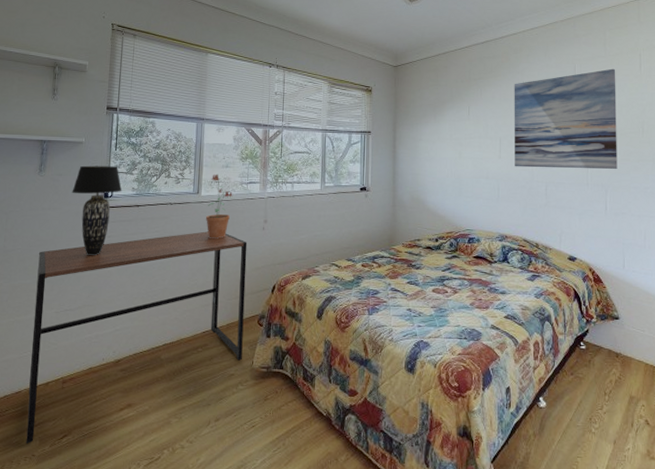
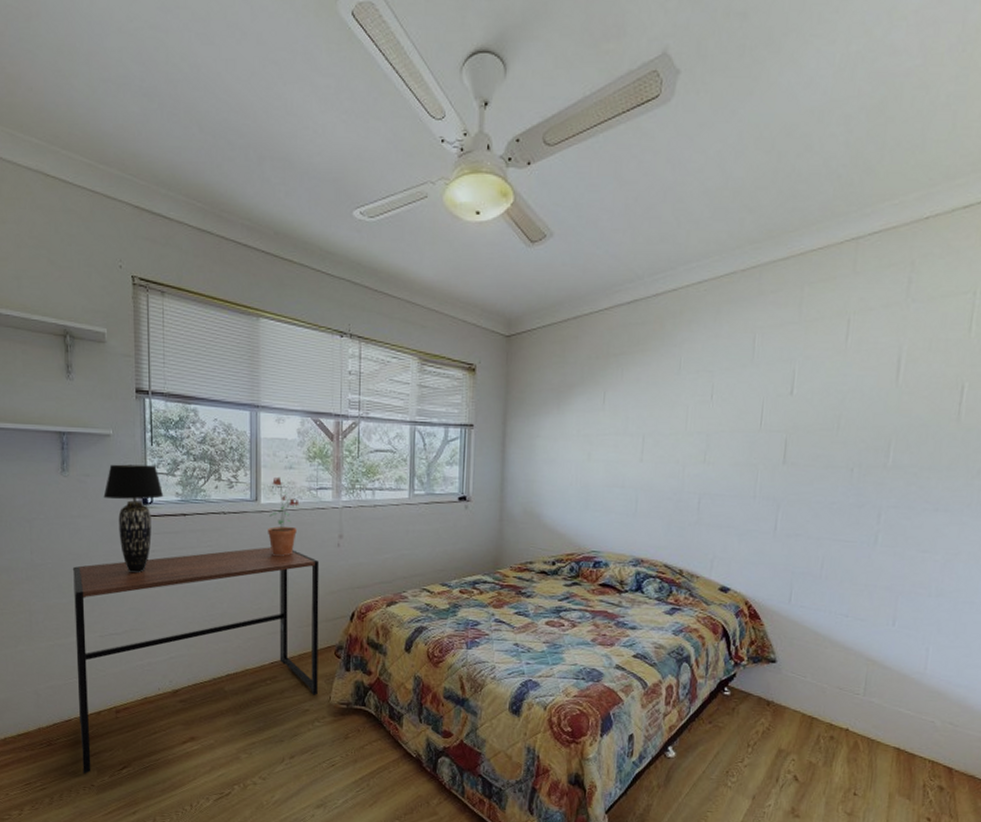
wall art: present [514,68,618,169] -> none [660,340,812,478]

